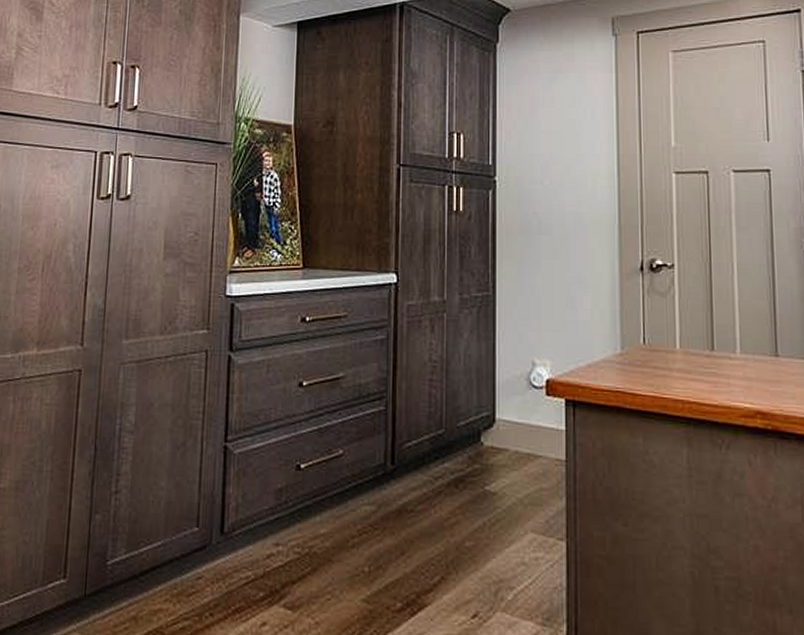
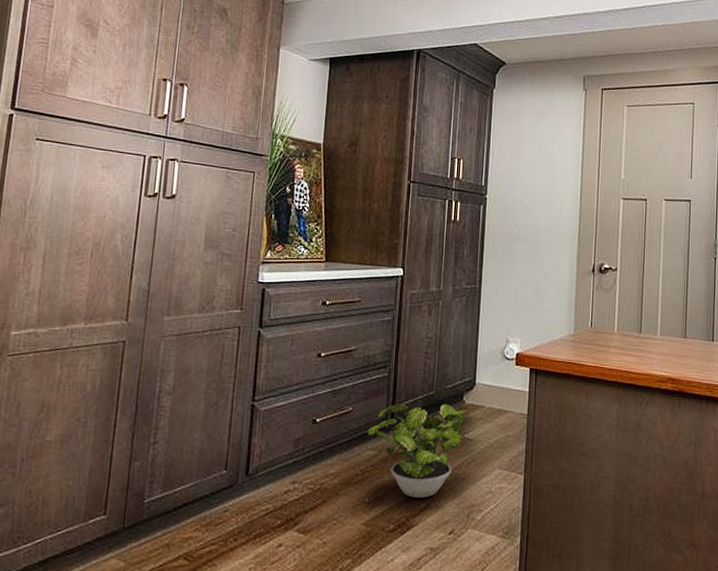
potted plant: none [362,444,486,569] -> present [367,403,466,498]

